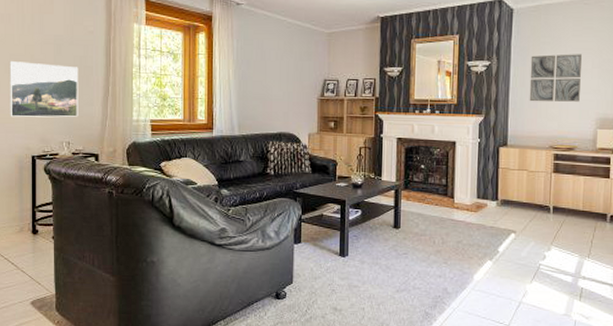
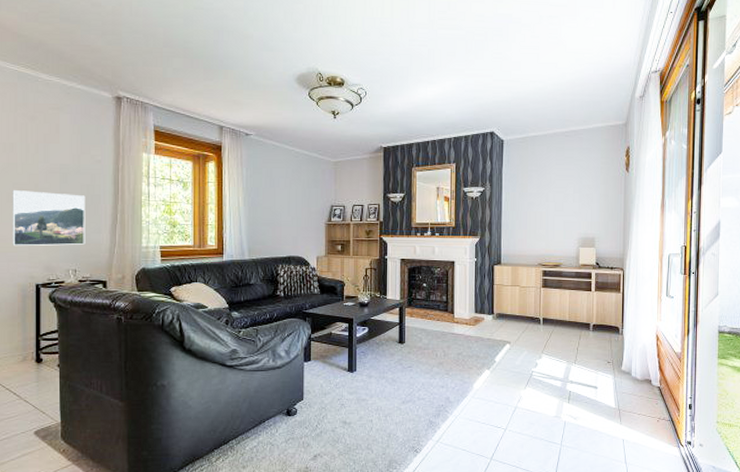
wall art: present [529,54,583,102] -> none [519,180,565,224]

